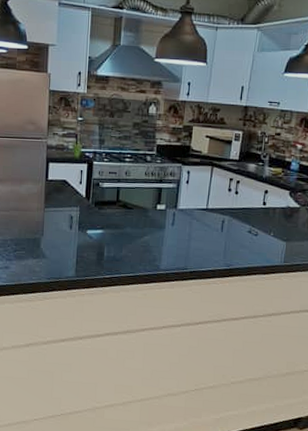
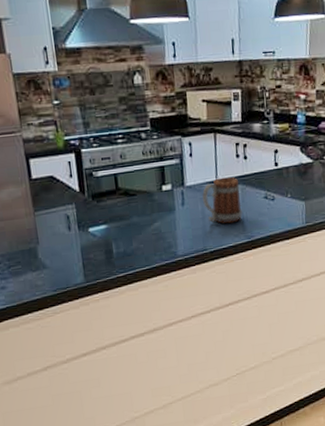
mug: none [191,207,227,250] -> present [202,177,243,224]

